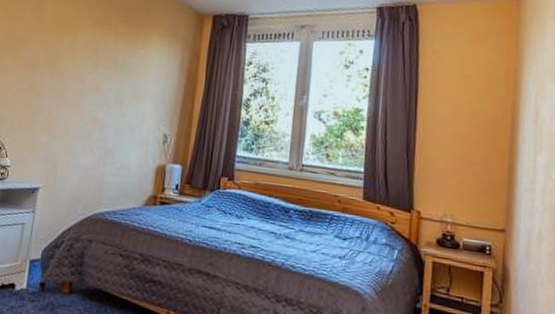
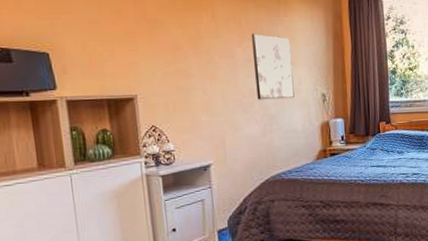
wall art: none [98,61,142,134] -> present [251,33,294,100]

